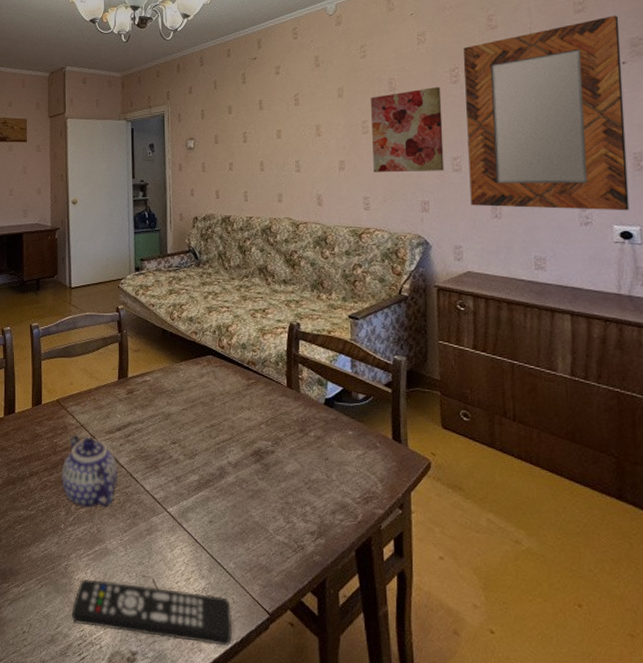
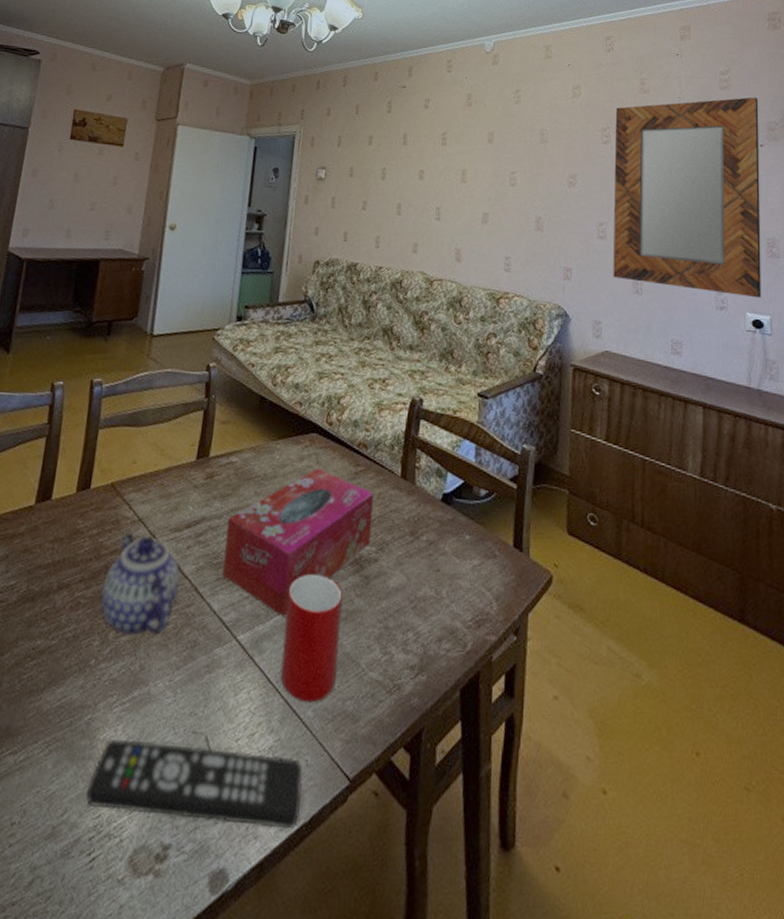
tissue box: none [148,382,267,496] -> present [223,468,374,618]
cup: none [203,463,249,558] -> present [280,574,342,703]
wall art: present [370,87,444,172] -> none [518,145,592,236]

